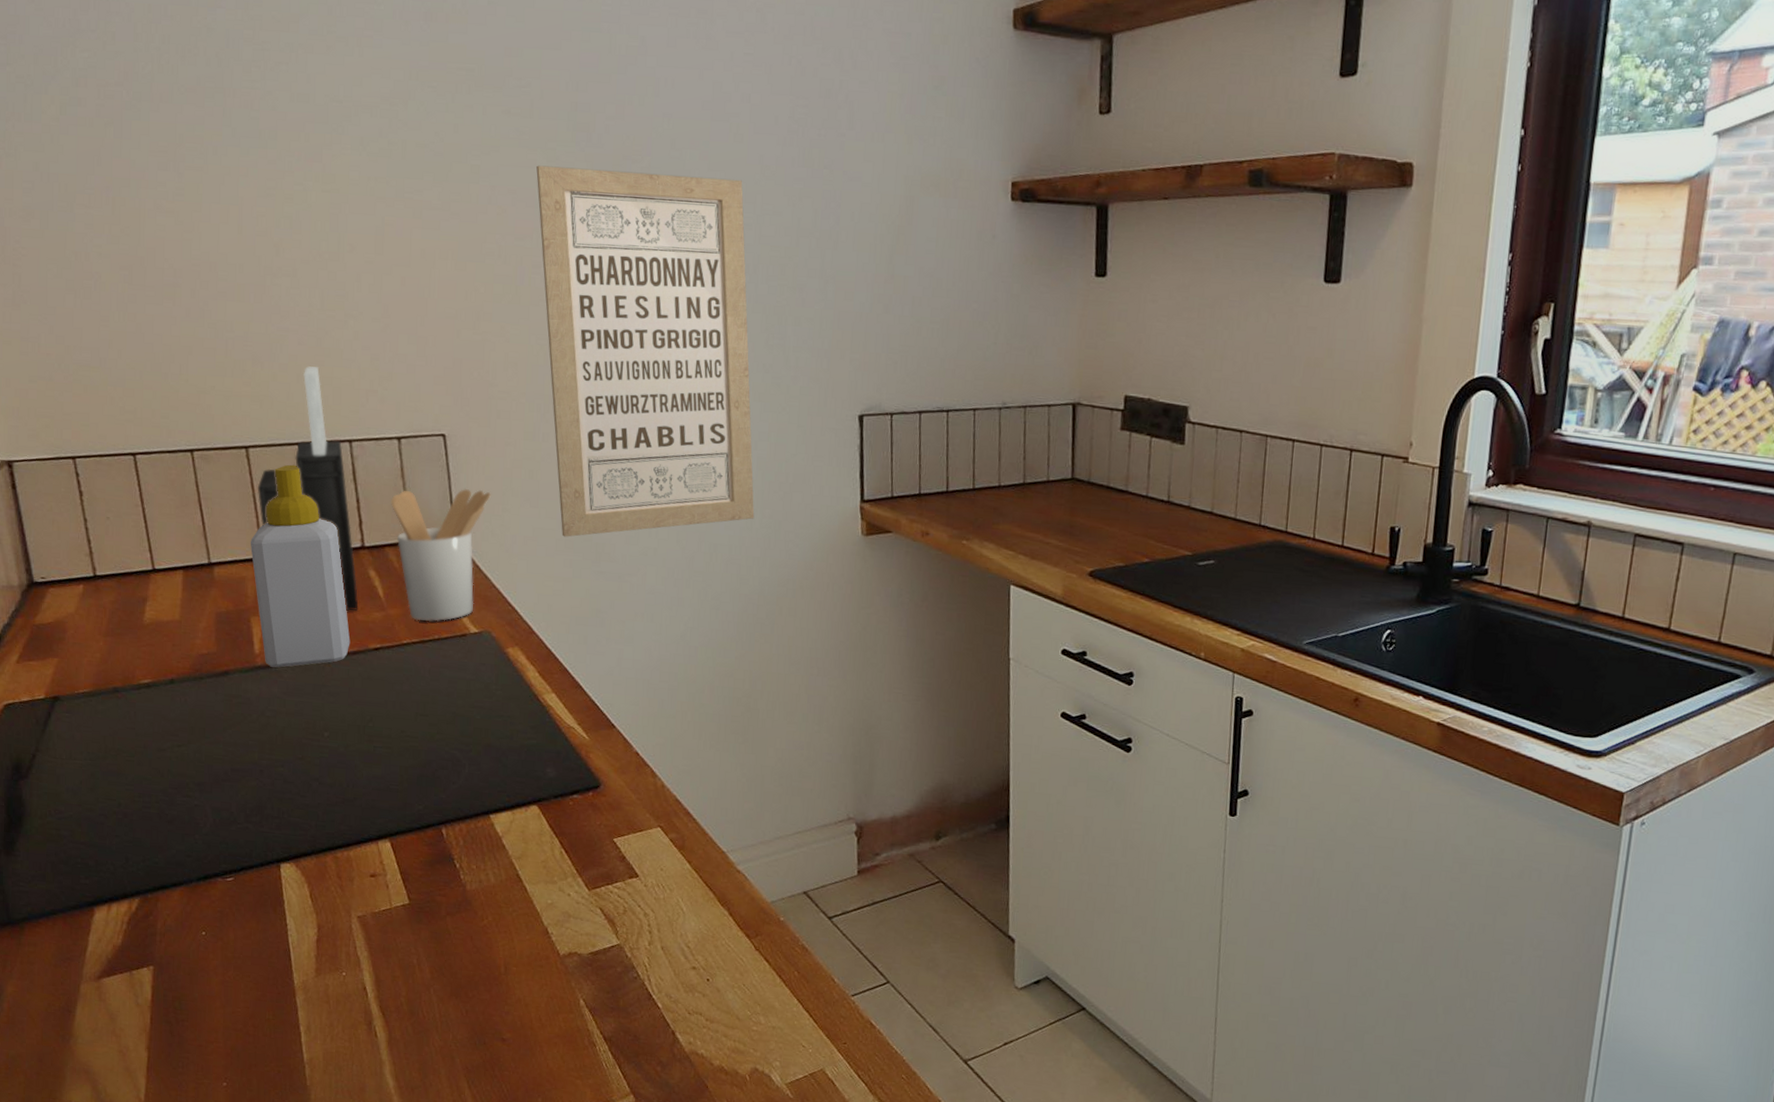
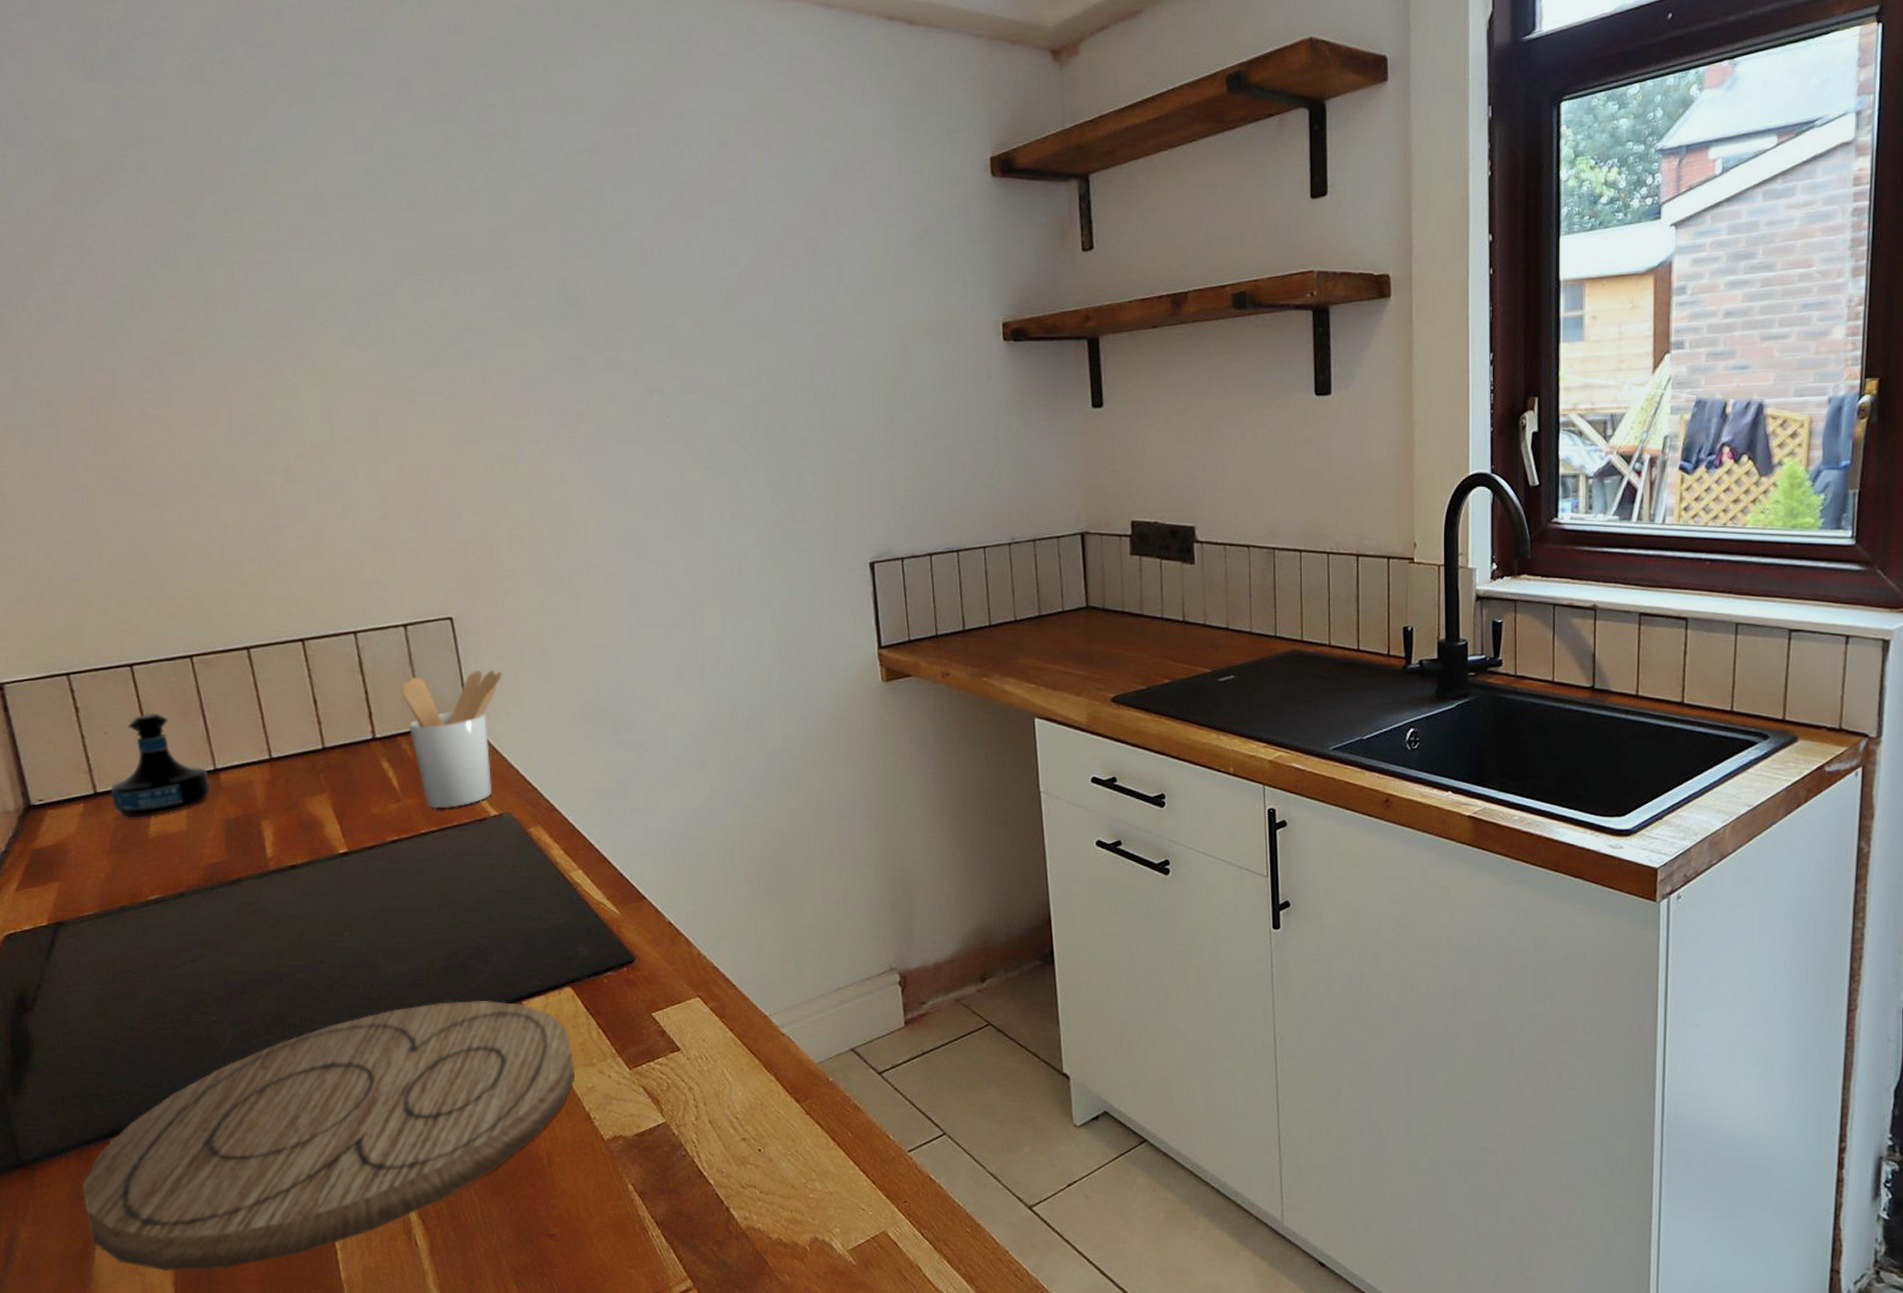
cutting board: none [67,808,536,1040] -> present [82,1000,575,1271]
tequila bottle: none [109,503,204,603] -> present [110,714,210,818]
soap bottle: present [250,464,351,668] -> none [256,661,367,870]
knife block: present [257,366,359,611] -> none [261,561,373,805]
wall art: present [536,165,755,537] -> none [529,341,773,710]

